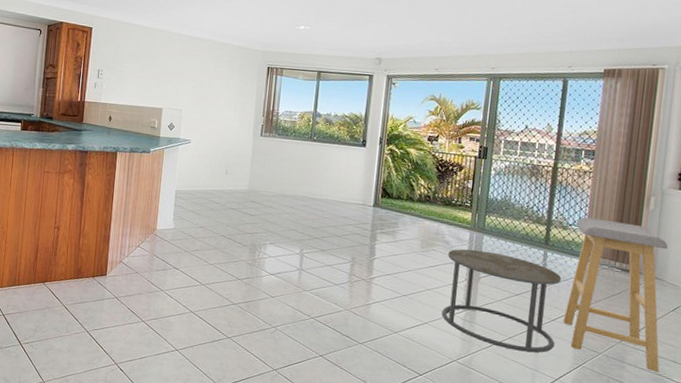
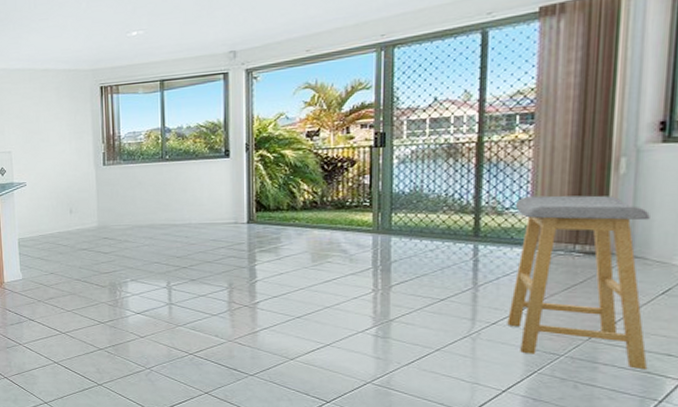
side table: present [442,249,562,353] -> none [347,254,501,364]

